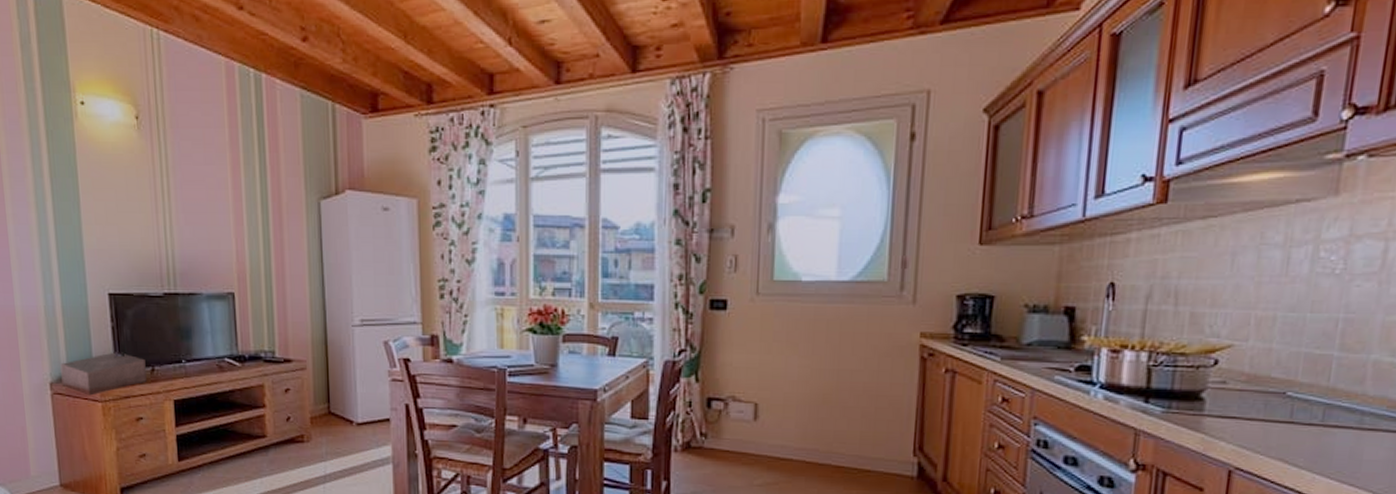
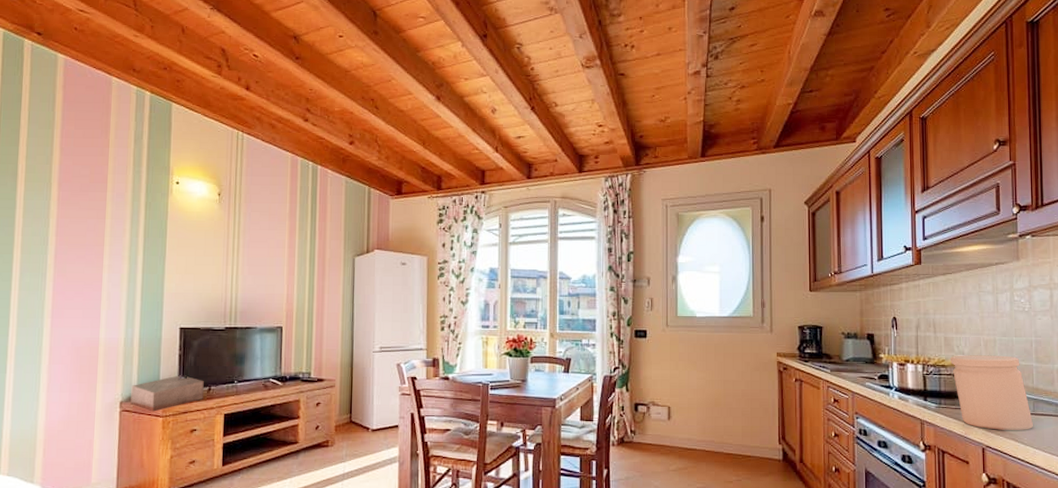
jar: none [1195,338,1319,449] -> present [951,355,1034,431]

